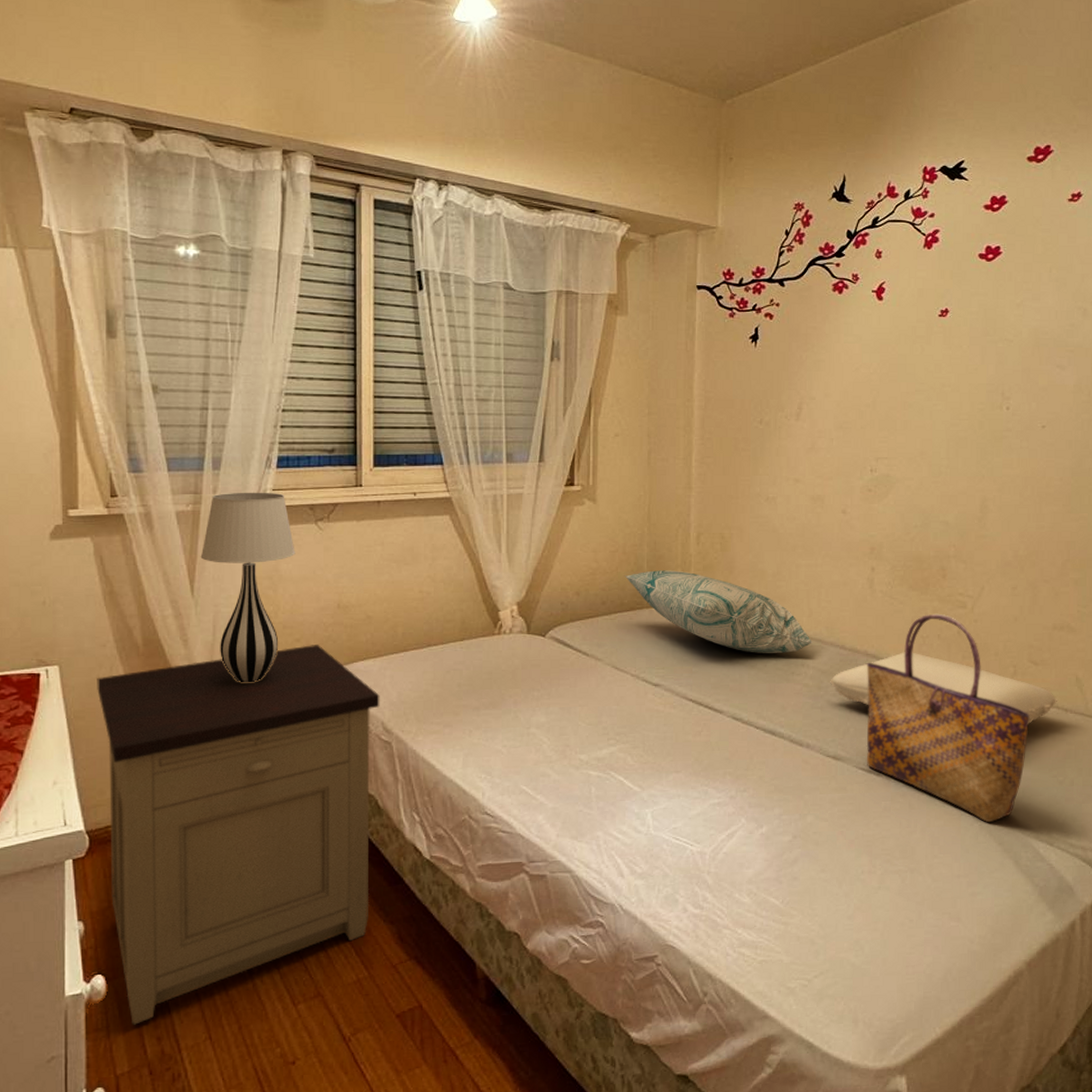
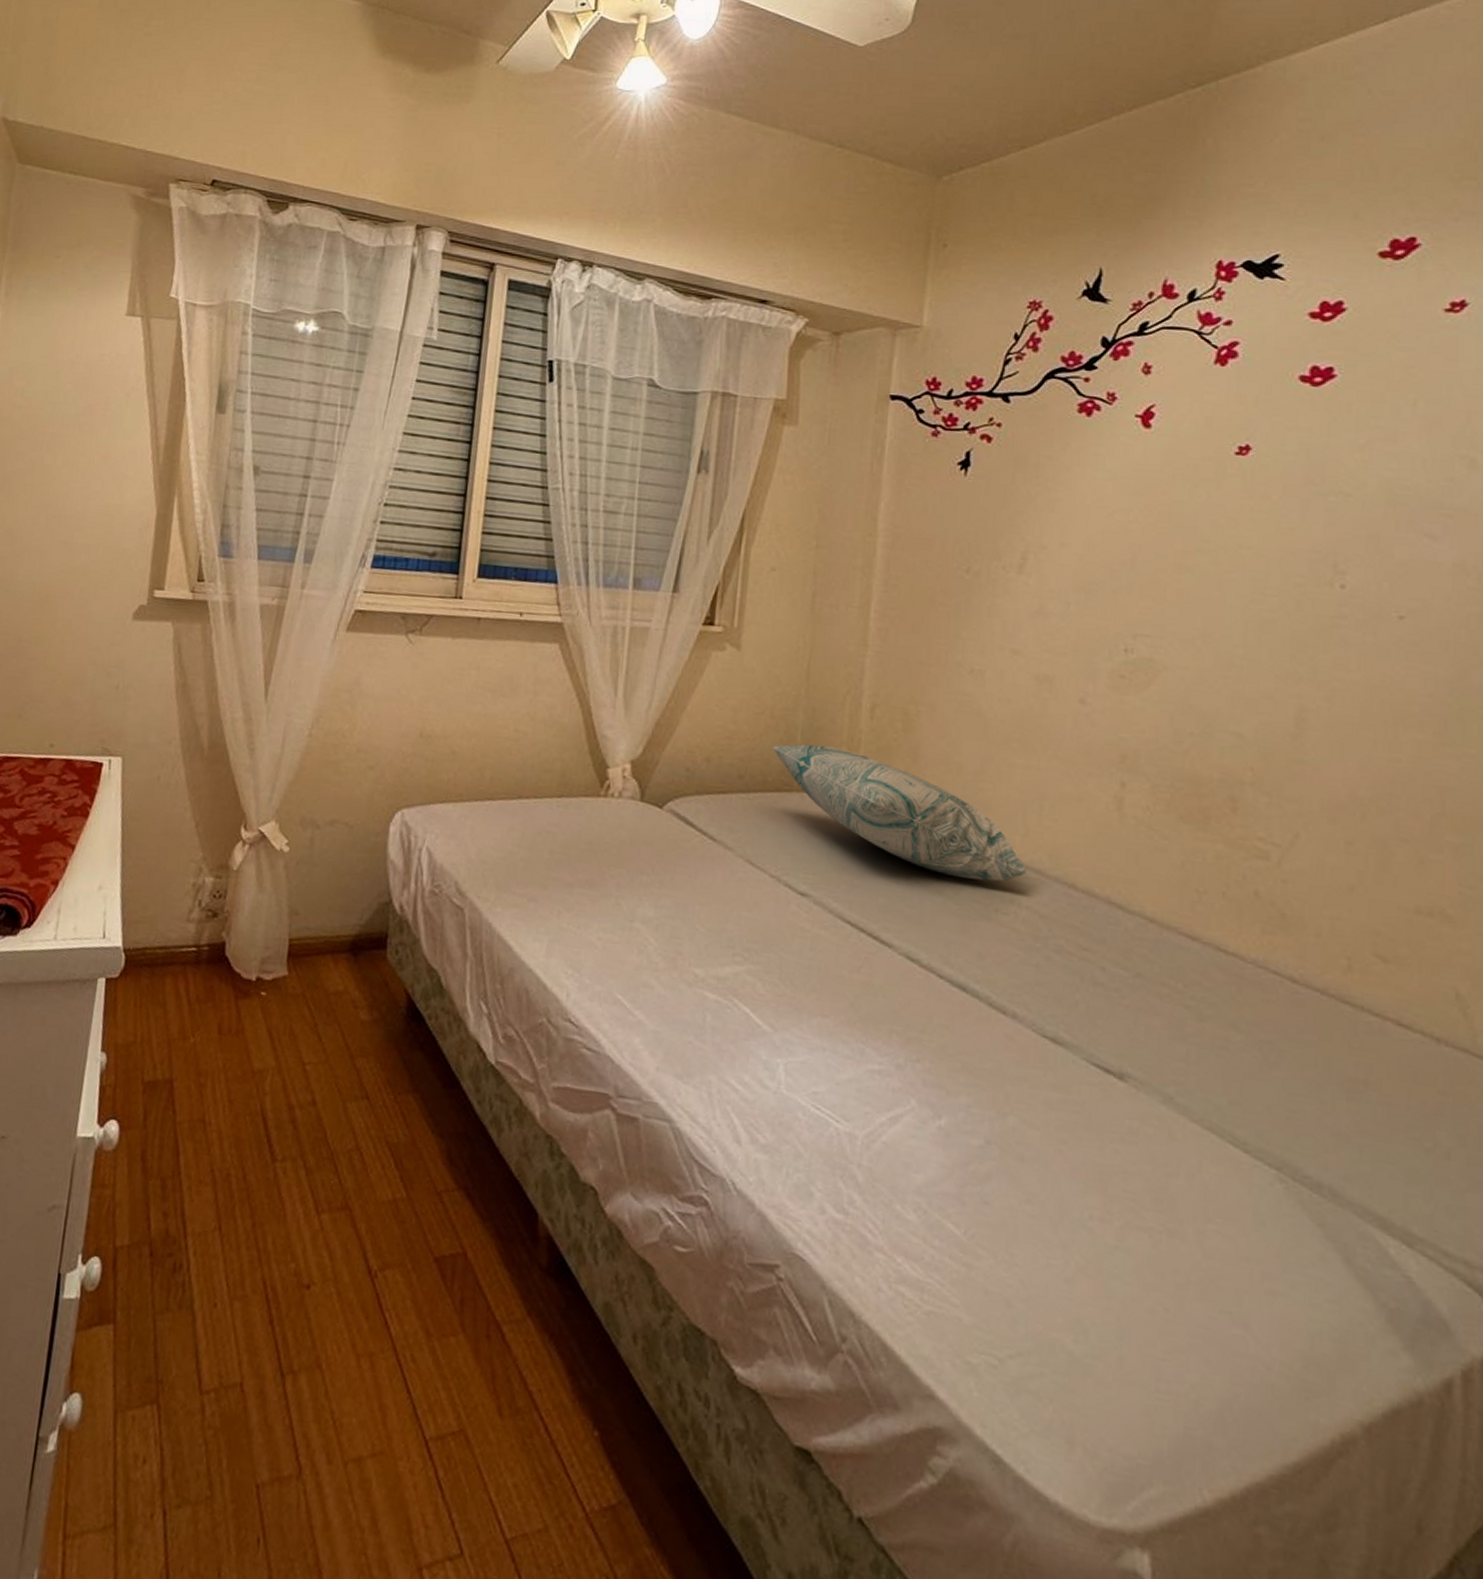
nightstand: present [97,645,380,1025] -> none [137,775,457,1191]
table lamp: present [200,492,295,683] -> none [279,590,381,809]
pillow: present [830,652,1057,724] -> none [1051,908,1422,1050]
tote bag: present [866,613,1029,822] -> none [1103,860,1373,1188]

